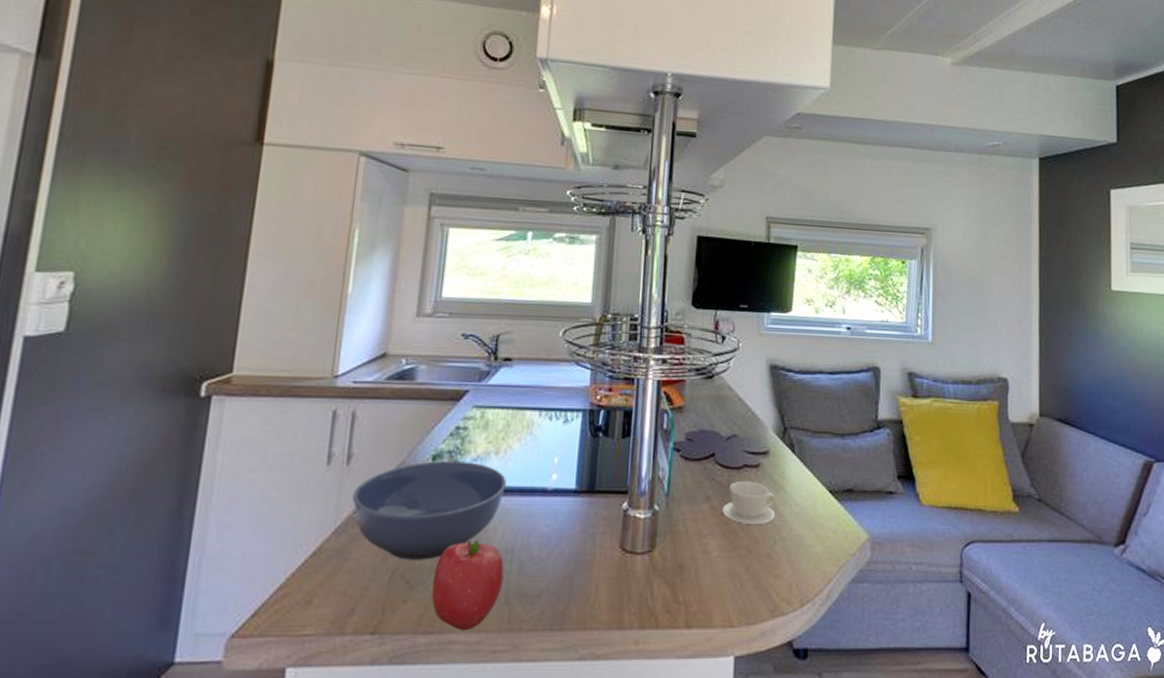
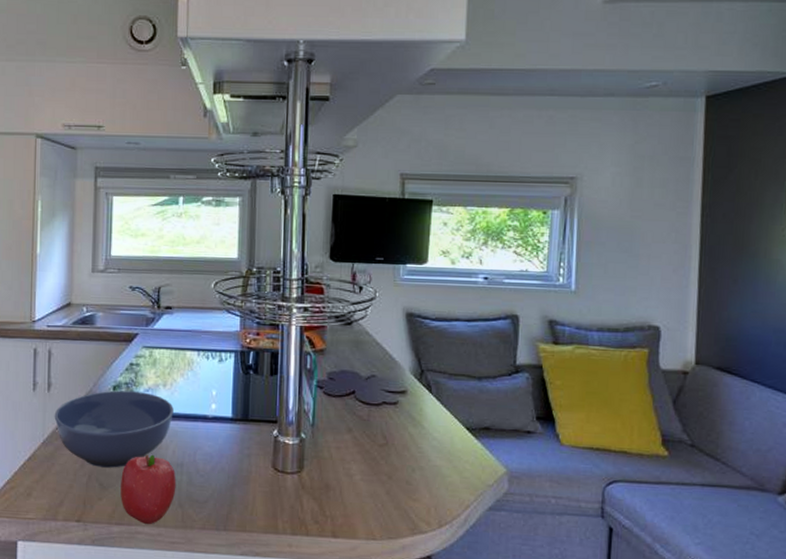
teacup: present [721,480,776,524] -> none [362,415,414,454]

